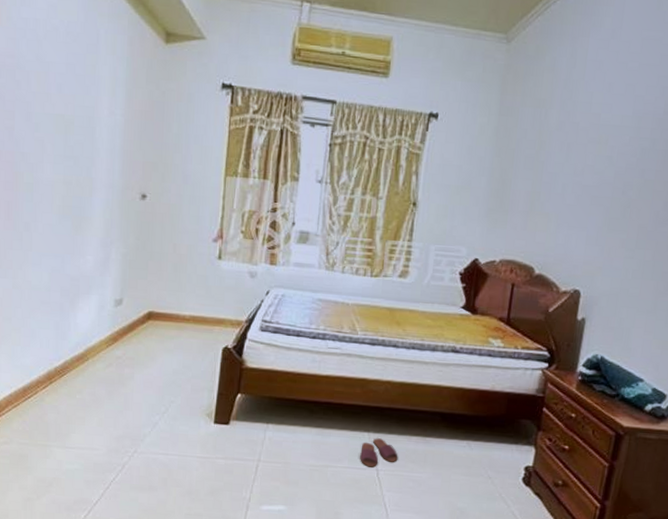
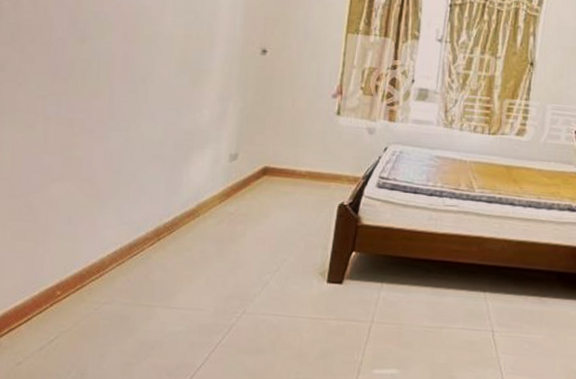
slippers: present [360,438,398,467] -> none [475,298,514,329]

